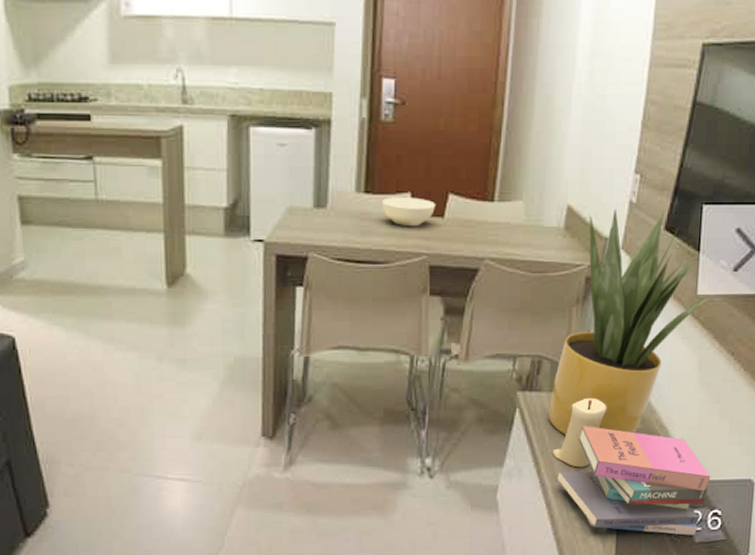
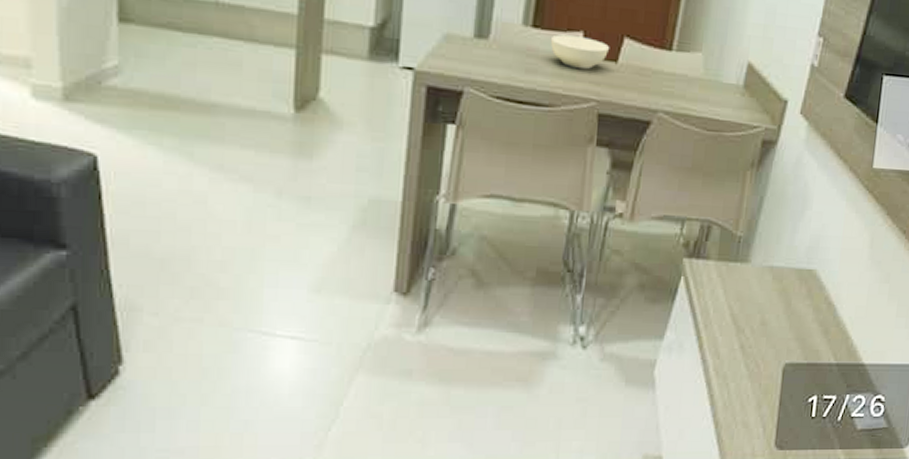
planter: present [547,209,707,436] -> none [714,71,883,311]
candle: present [552,397,607,468] -> none [716,269,776,344]
books: present [557,425,711,536] -> none [720,298,877,422]

